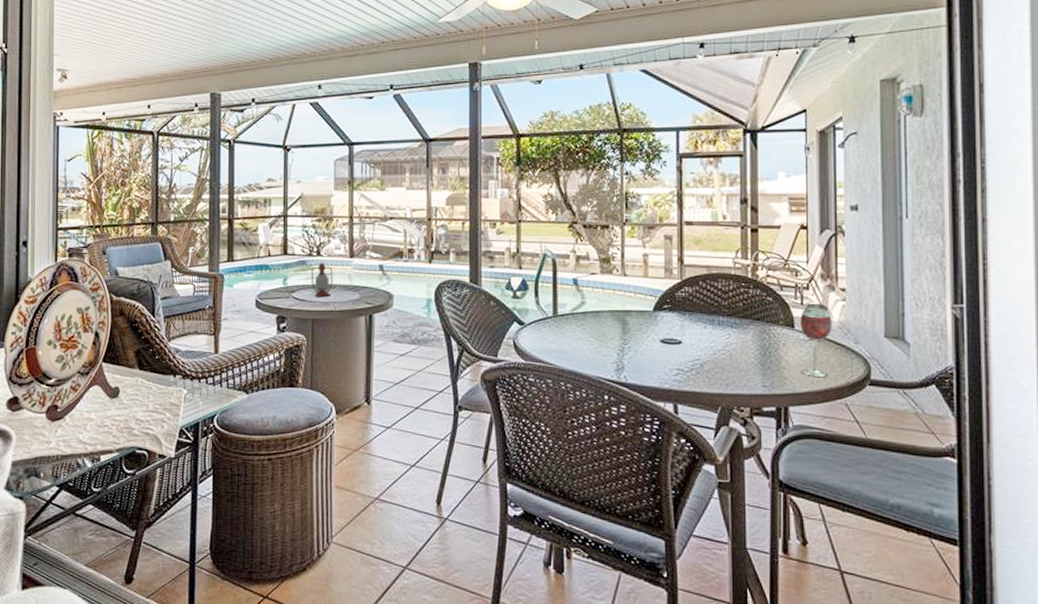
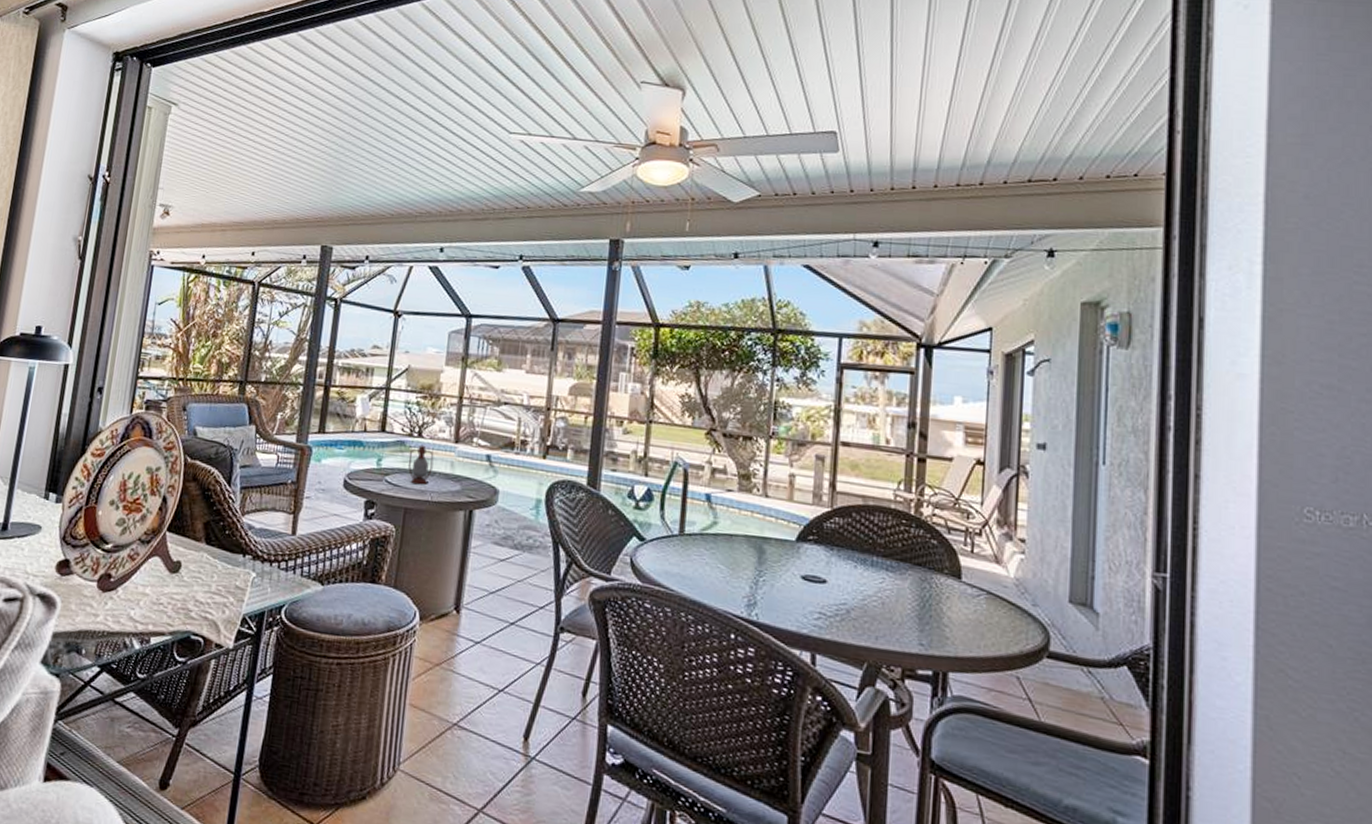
wineglass: present [800,303,832,378] -> none [966,551,1007,643]

